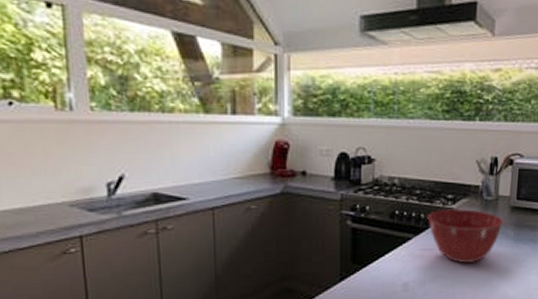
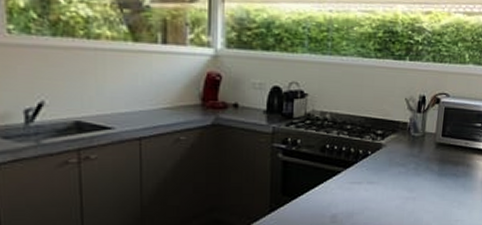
mixing bowl: present [427,209,504,263] -> none [357,144,430,196]

